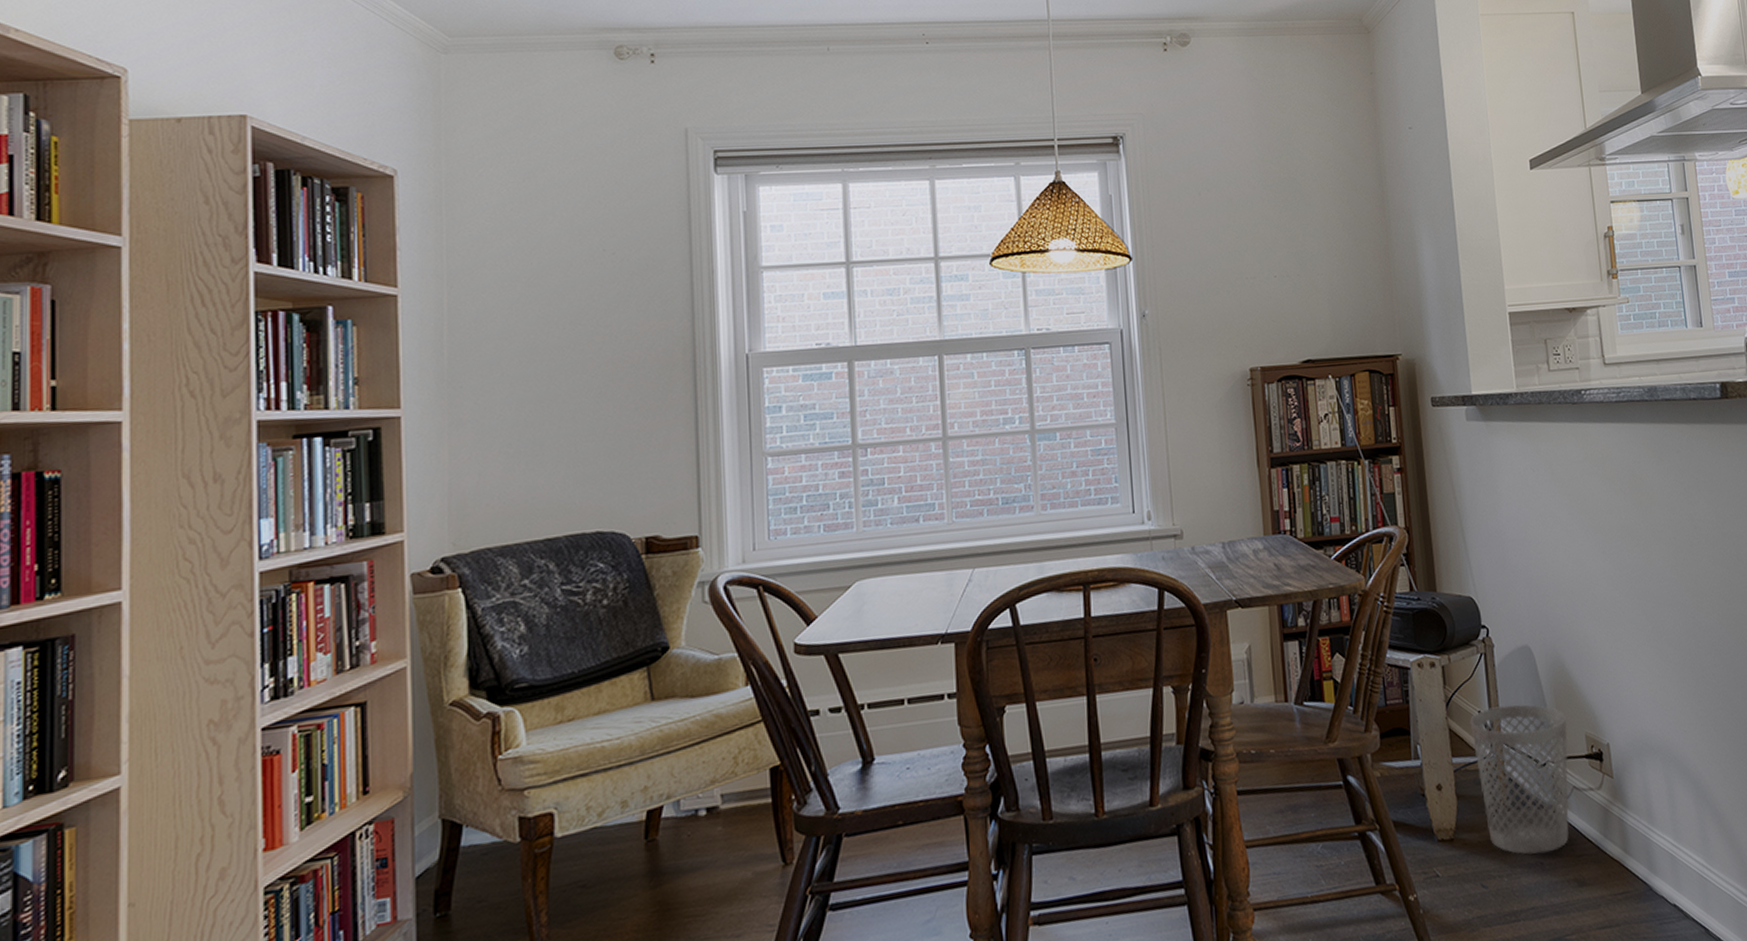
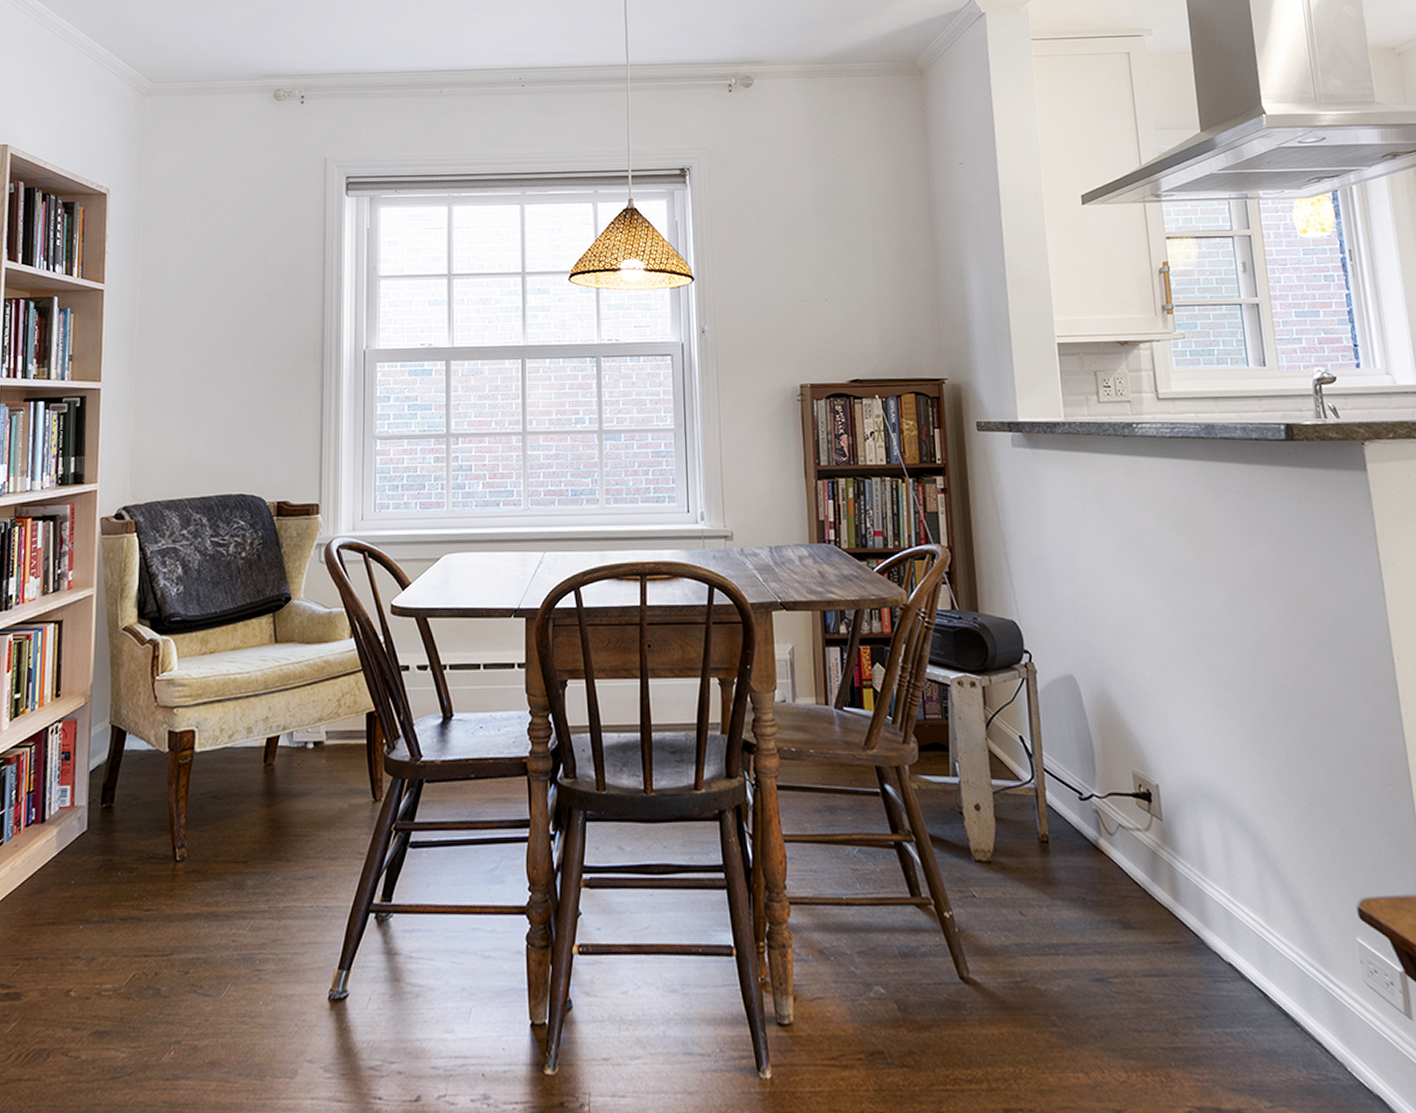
wastebasket: present [1470,704,1569,855] -> none [1010,733,1114,889]

